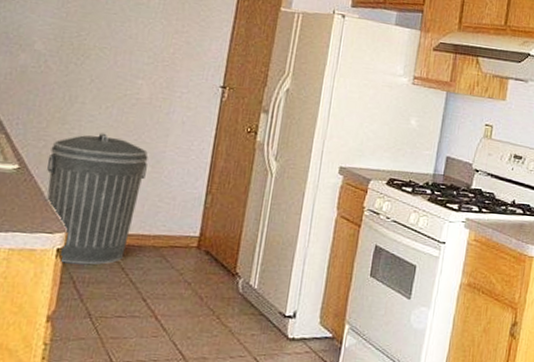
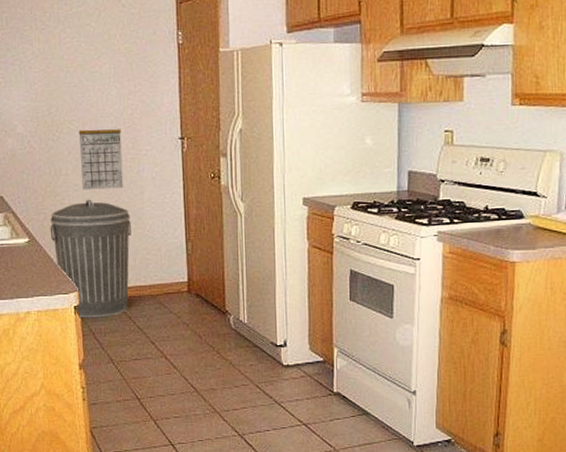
calendar: none [99,59,158,128] -> present [78,129,124,190]

